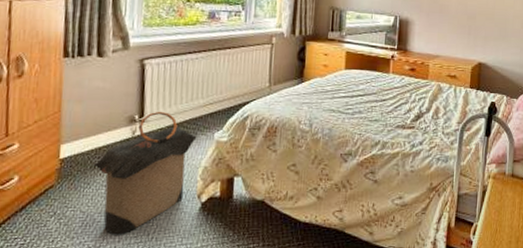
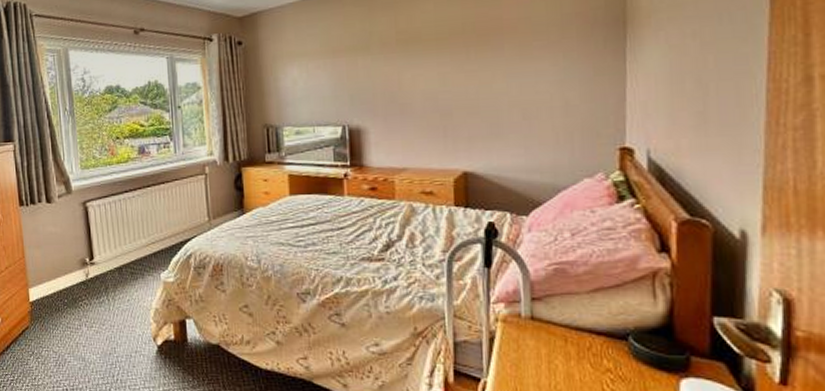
laundry hamper: present [91,111,197,235] -> none [56,253,144,376]

